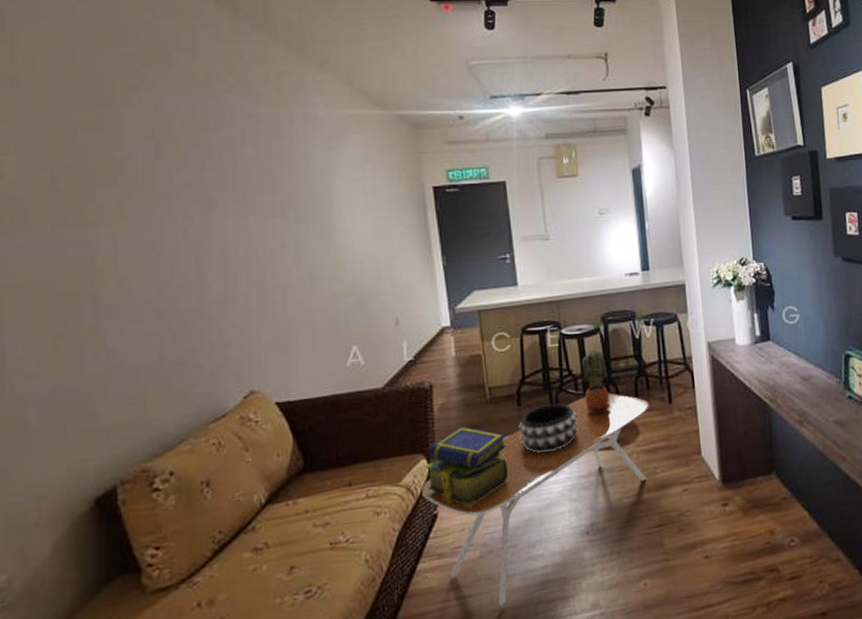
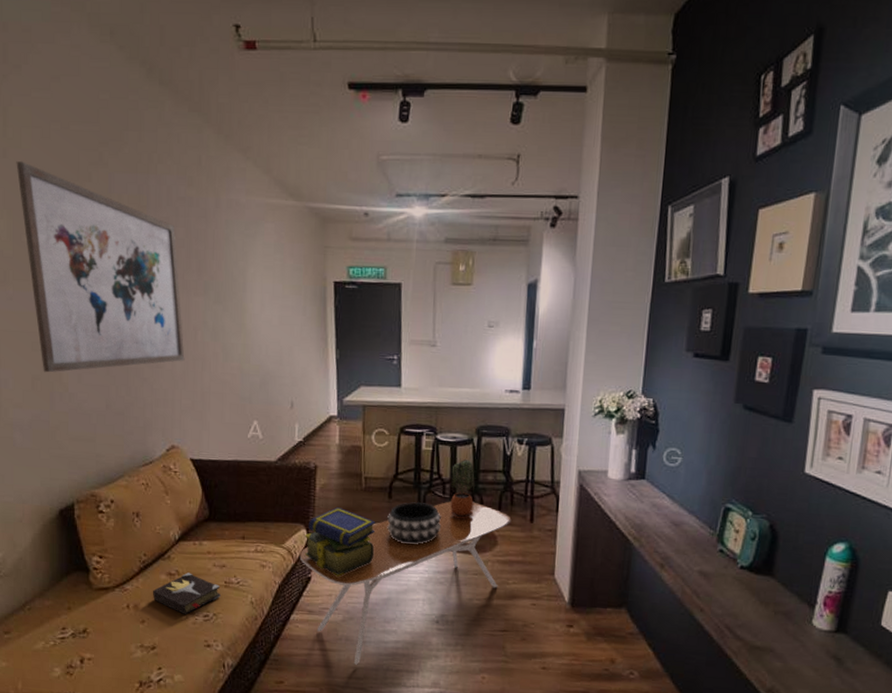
wall art: none [28,90,262,330] -> present [16,161,185,373]
hardback book: none [232,542,326,598] -> present [152,572,221,616]

